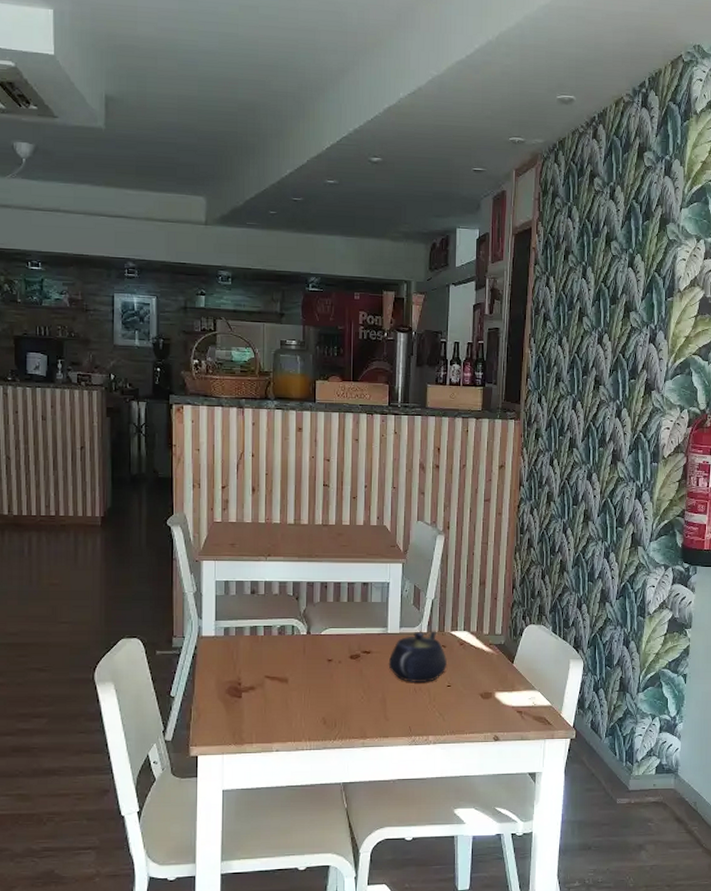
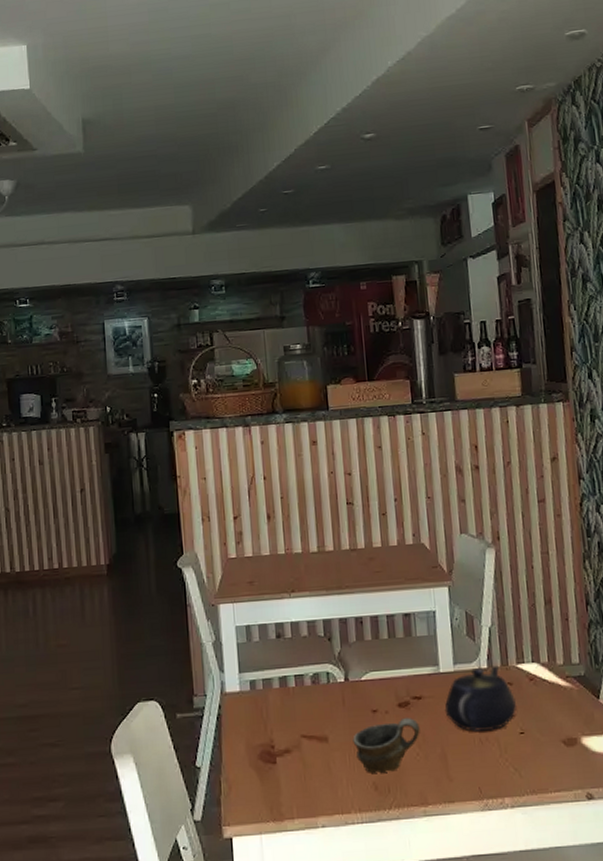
cup: none [309,667,366,710] -> present [353,717,420,773]

